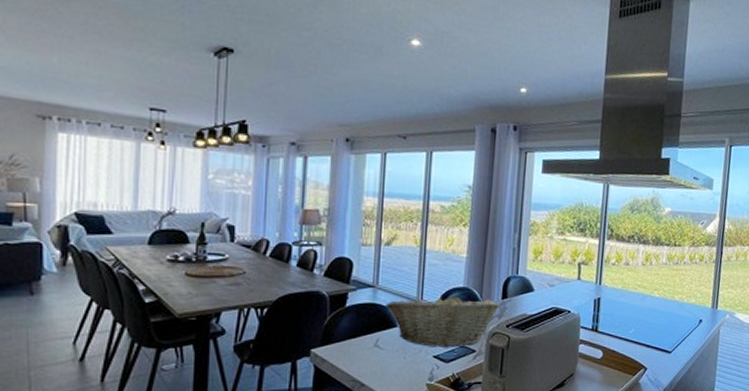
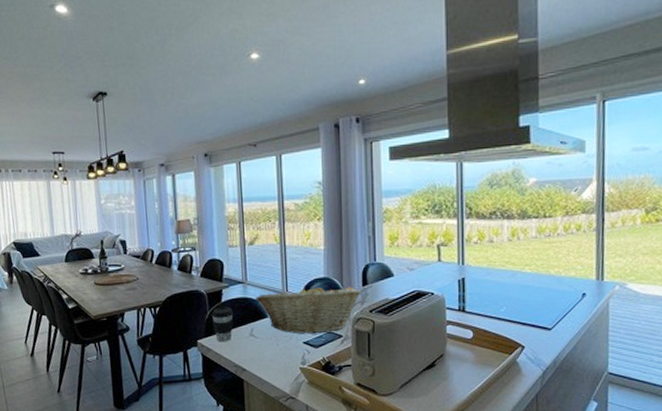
coffee cup: none [331,312,358,353] -> present [211,306,234,342]

